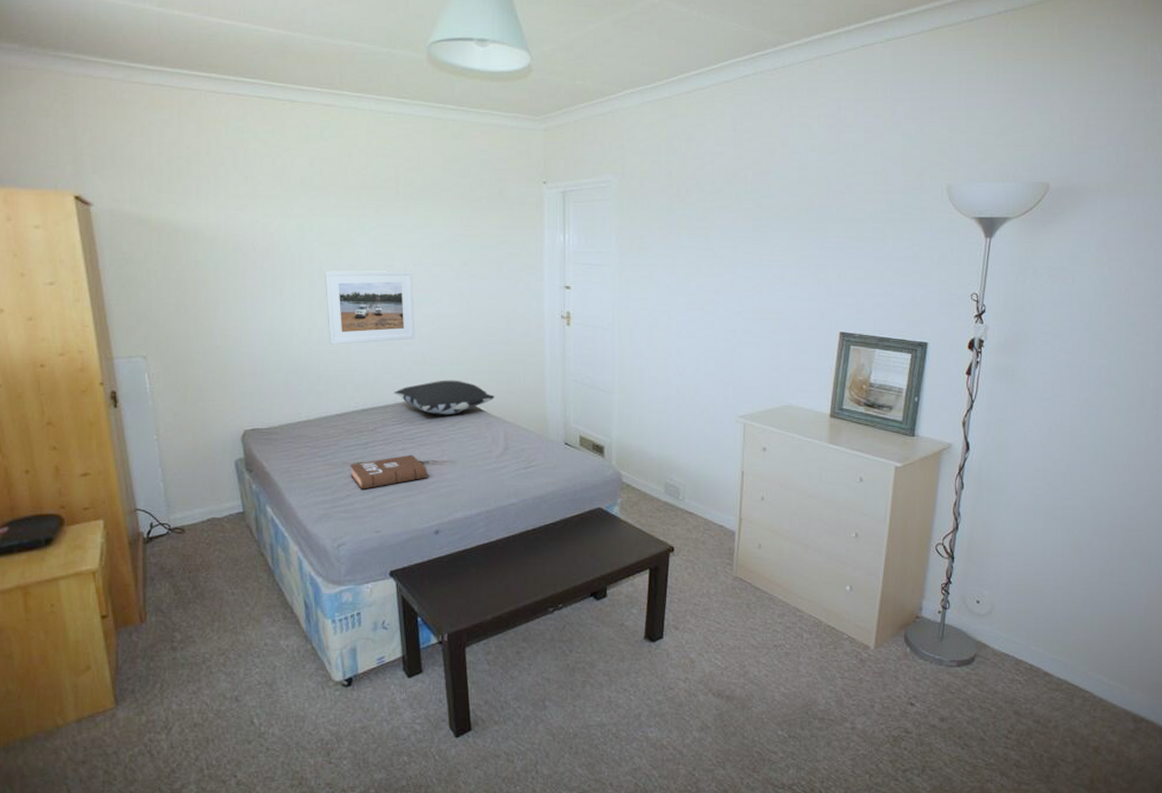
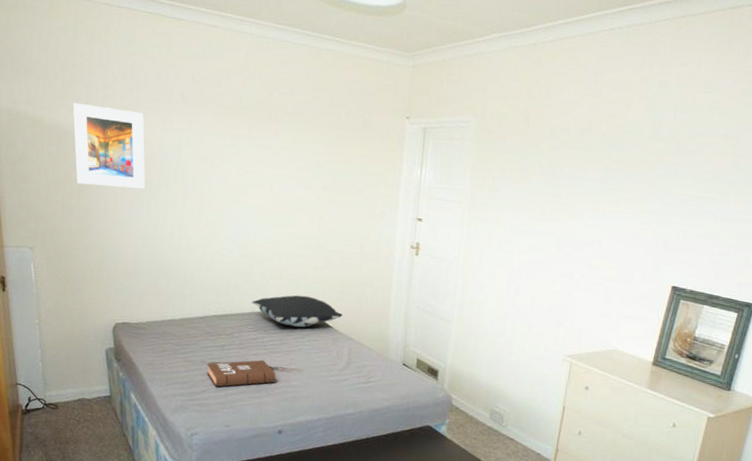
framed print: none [181,196,268,283] -> present [72,102,146,190]
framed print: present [324,270,416,345] -> none [196,183,278,255]

